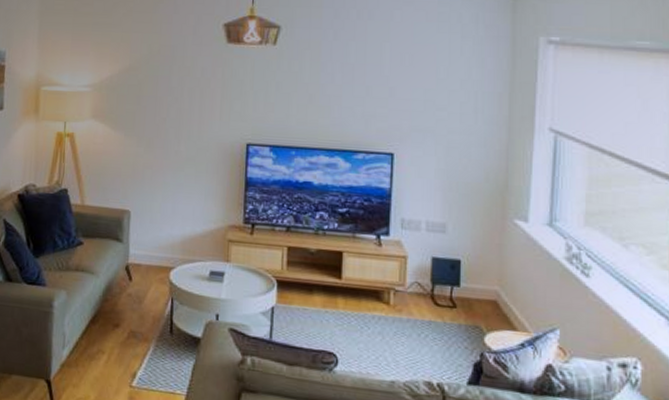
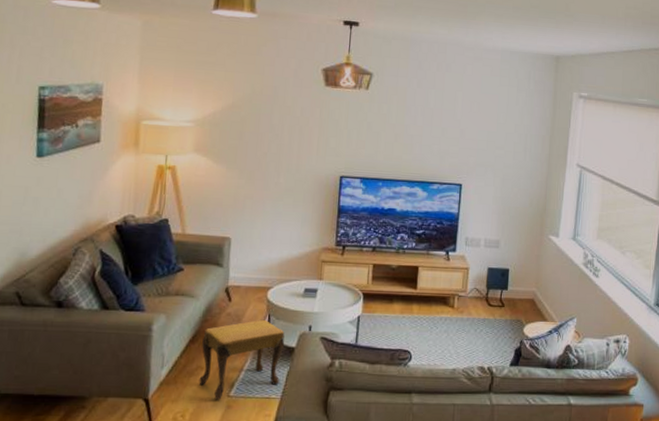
footstool: none [100,303,189,390] -> present [199,319,285,400]

